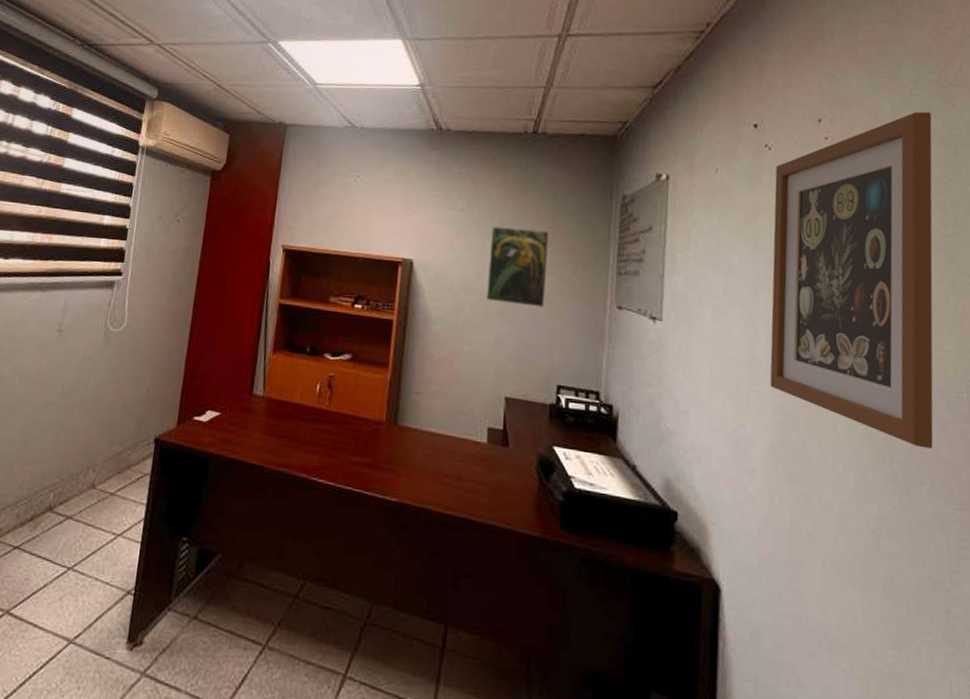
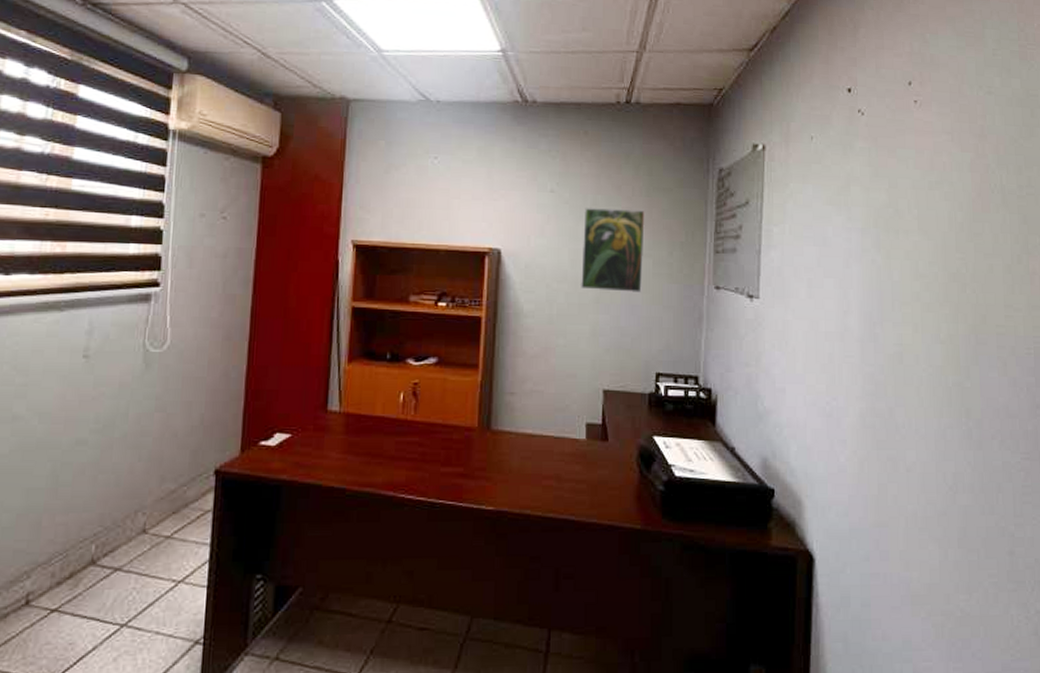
wall art: present [770,111,934,449] -> none [860,72,1012,404]

